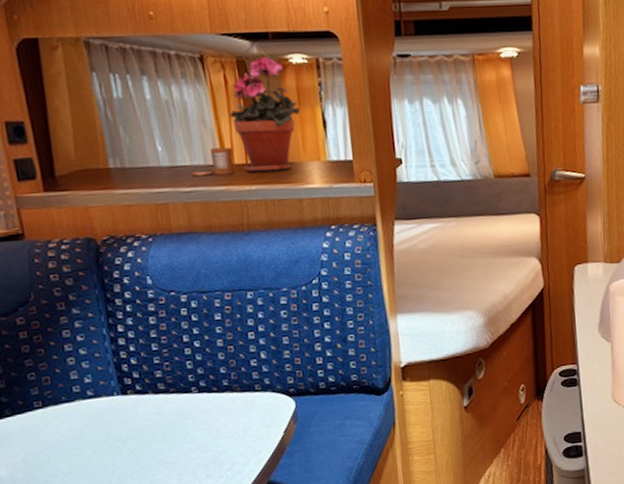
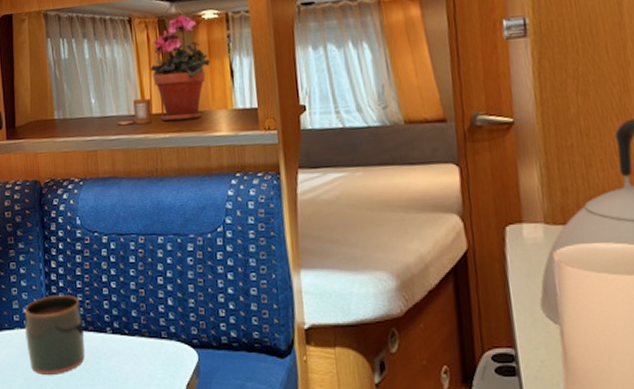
mug: none [86,358,167,443] -> present [24,294,85,375]

